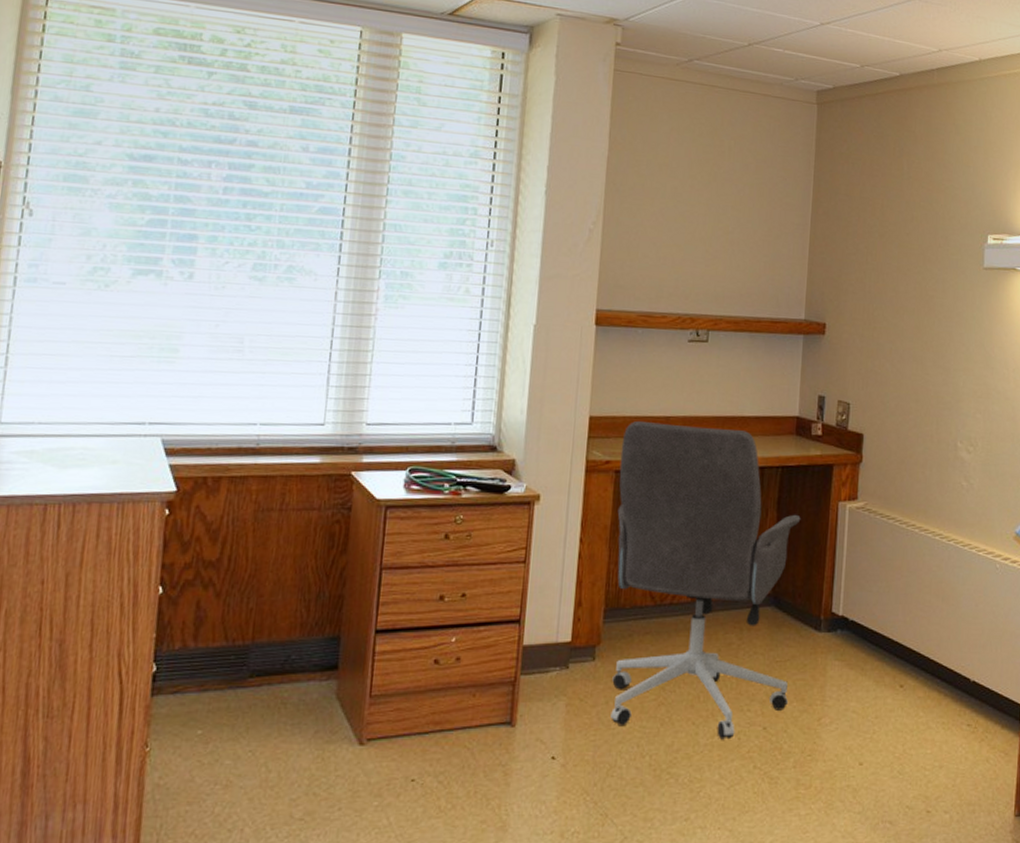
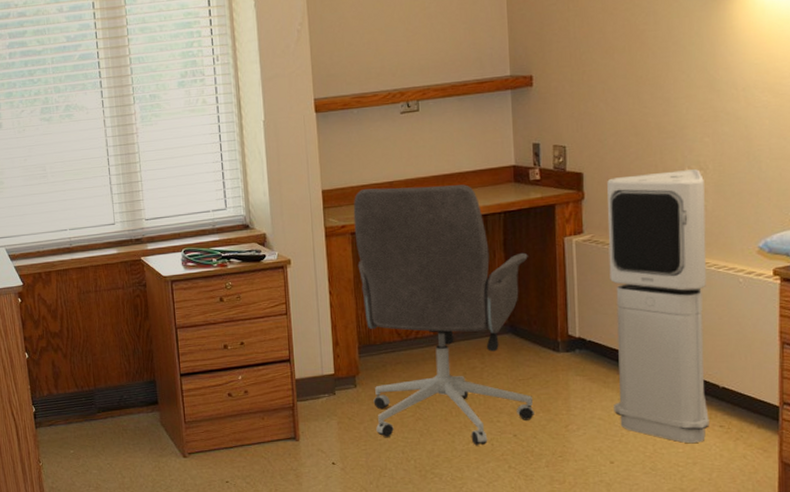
air purifier: none [868,443,973,744] -> present [607,169,710,444]

